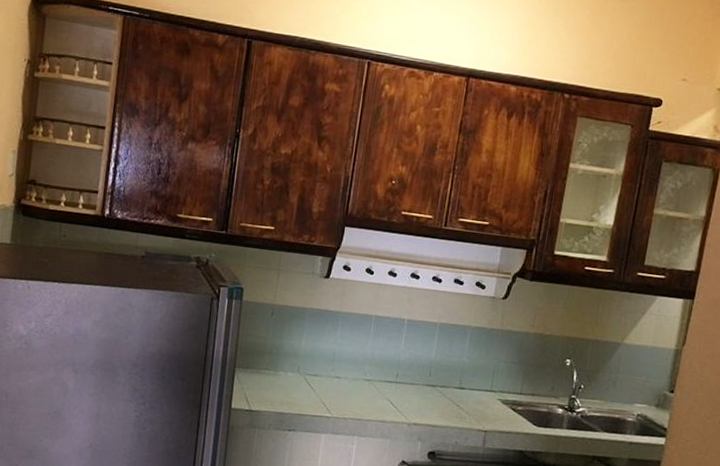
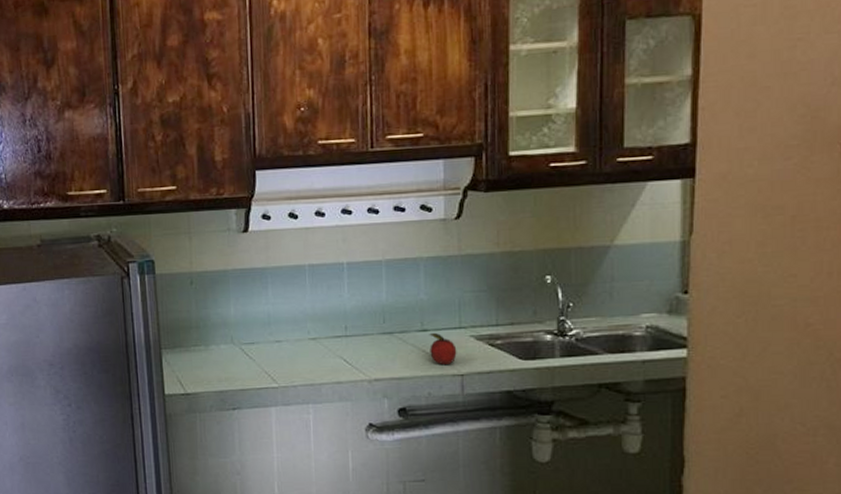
fruit: none [462,391,485,421] -> present [429,332,457,366]

